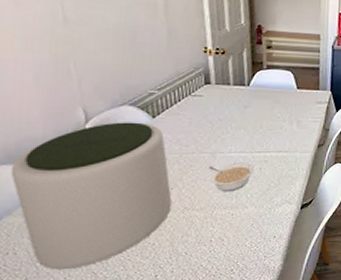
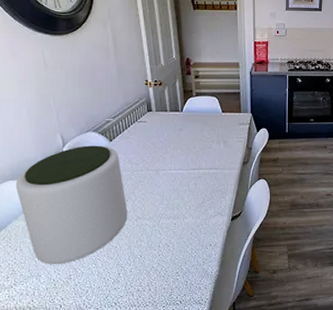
legume: present [209,162,254,192] -> none [155,178,190,204]

